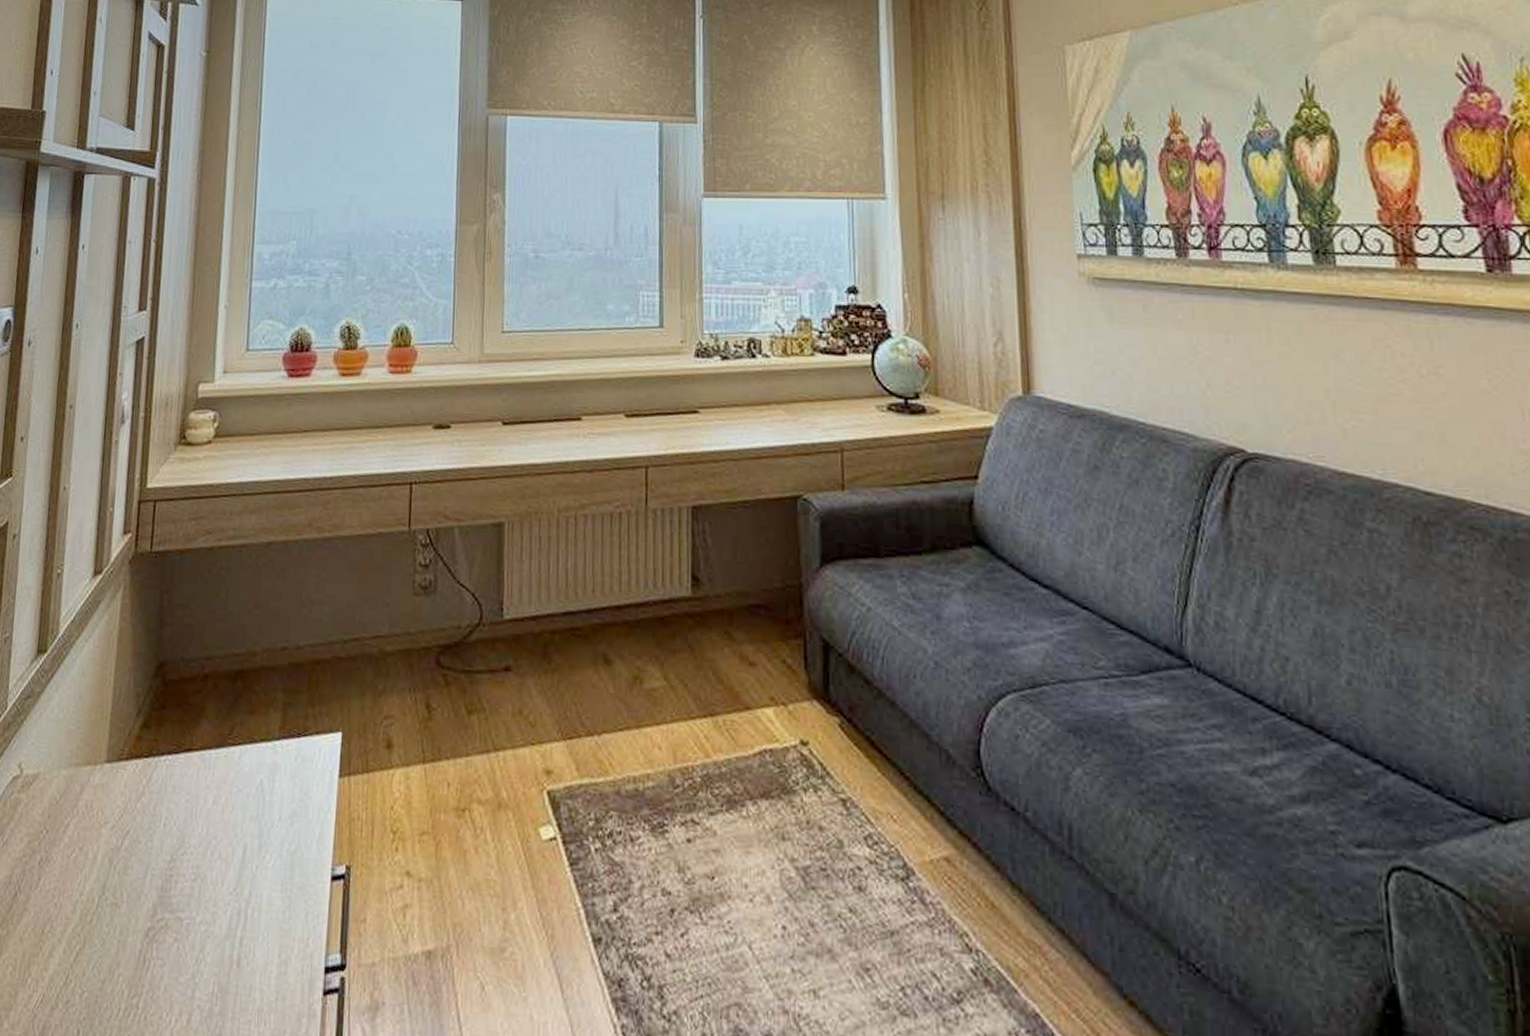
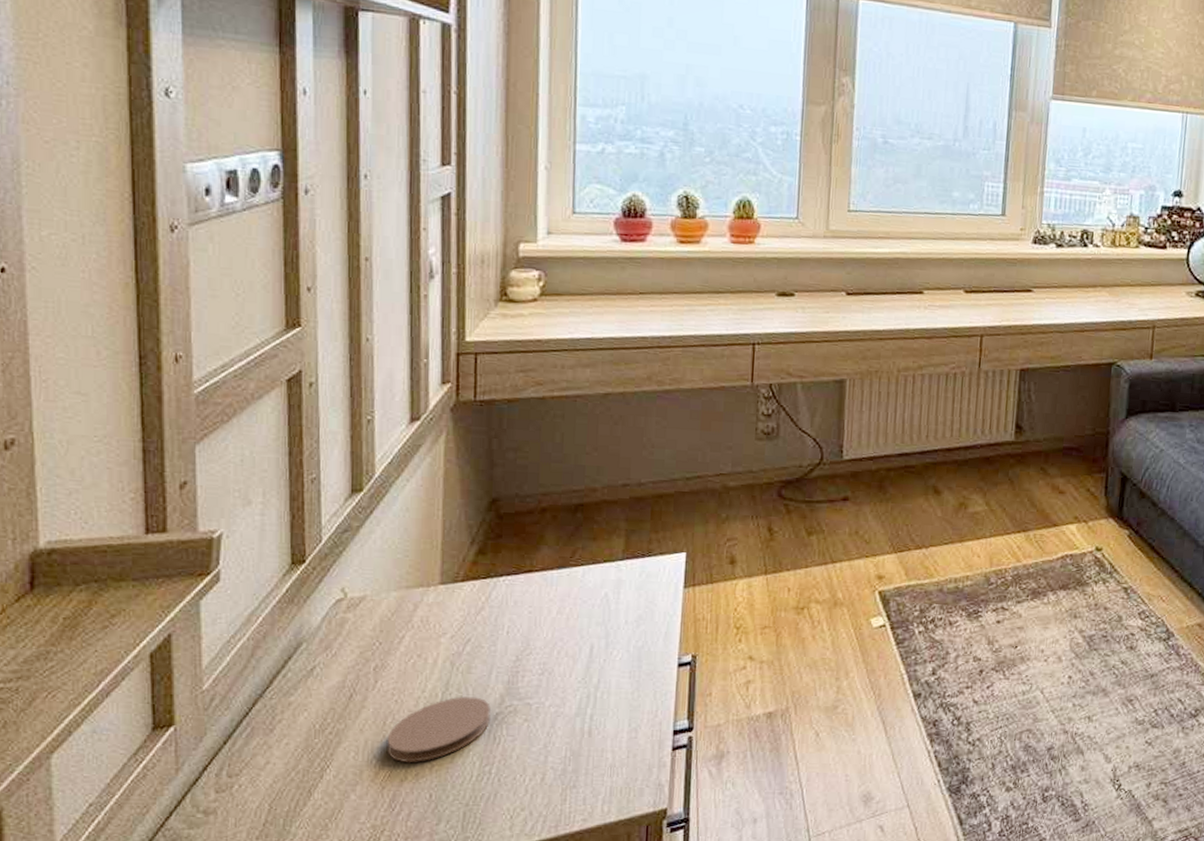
coaster: none [42,903,144,986] -> present [387,696,492,763]

